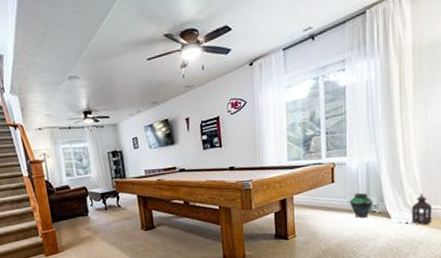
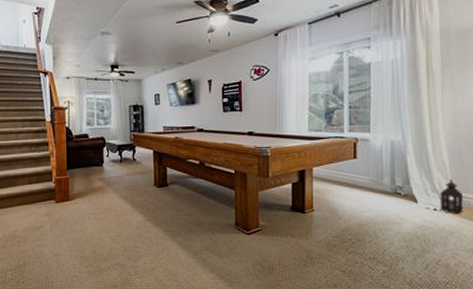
vase: present [350,192,373,218] -> none [373,172,398,198]

